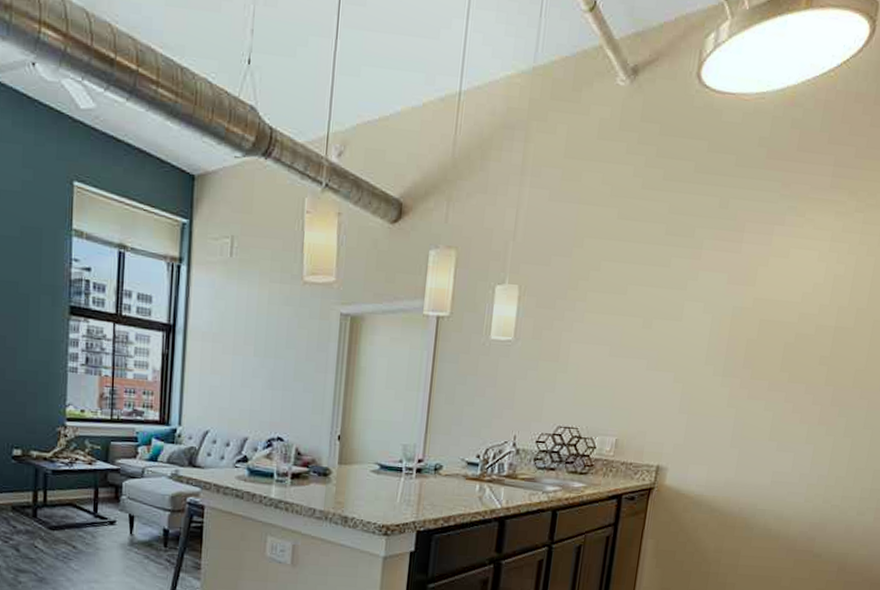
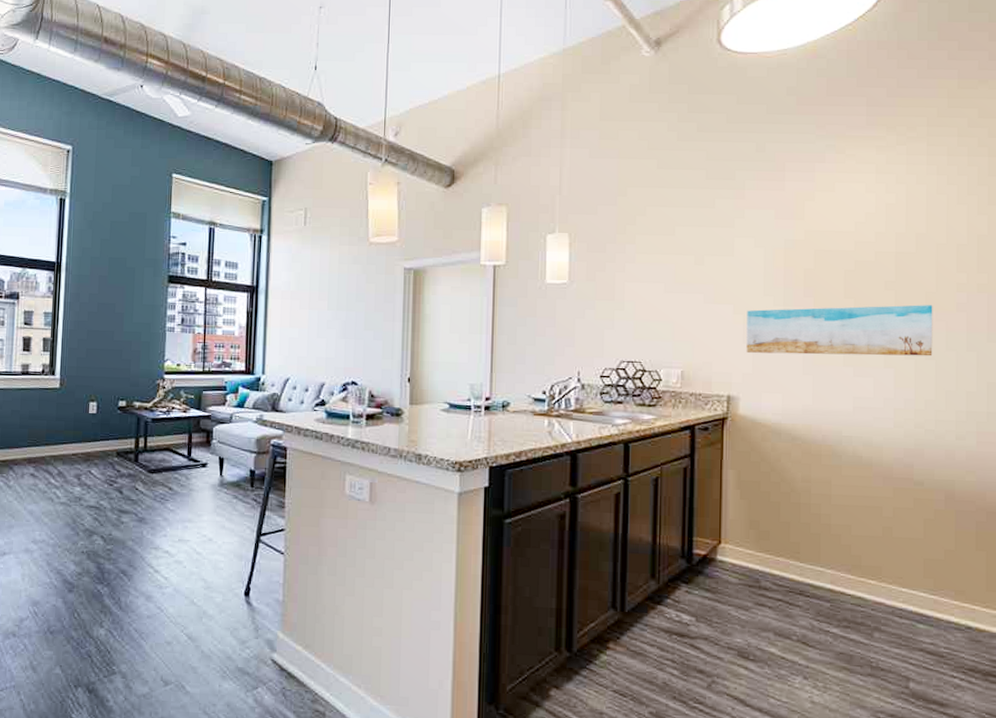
wall art: none [680,379,860,434] -> present [746,305,933,357]

